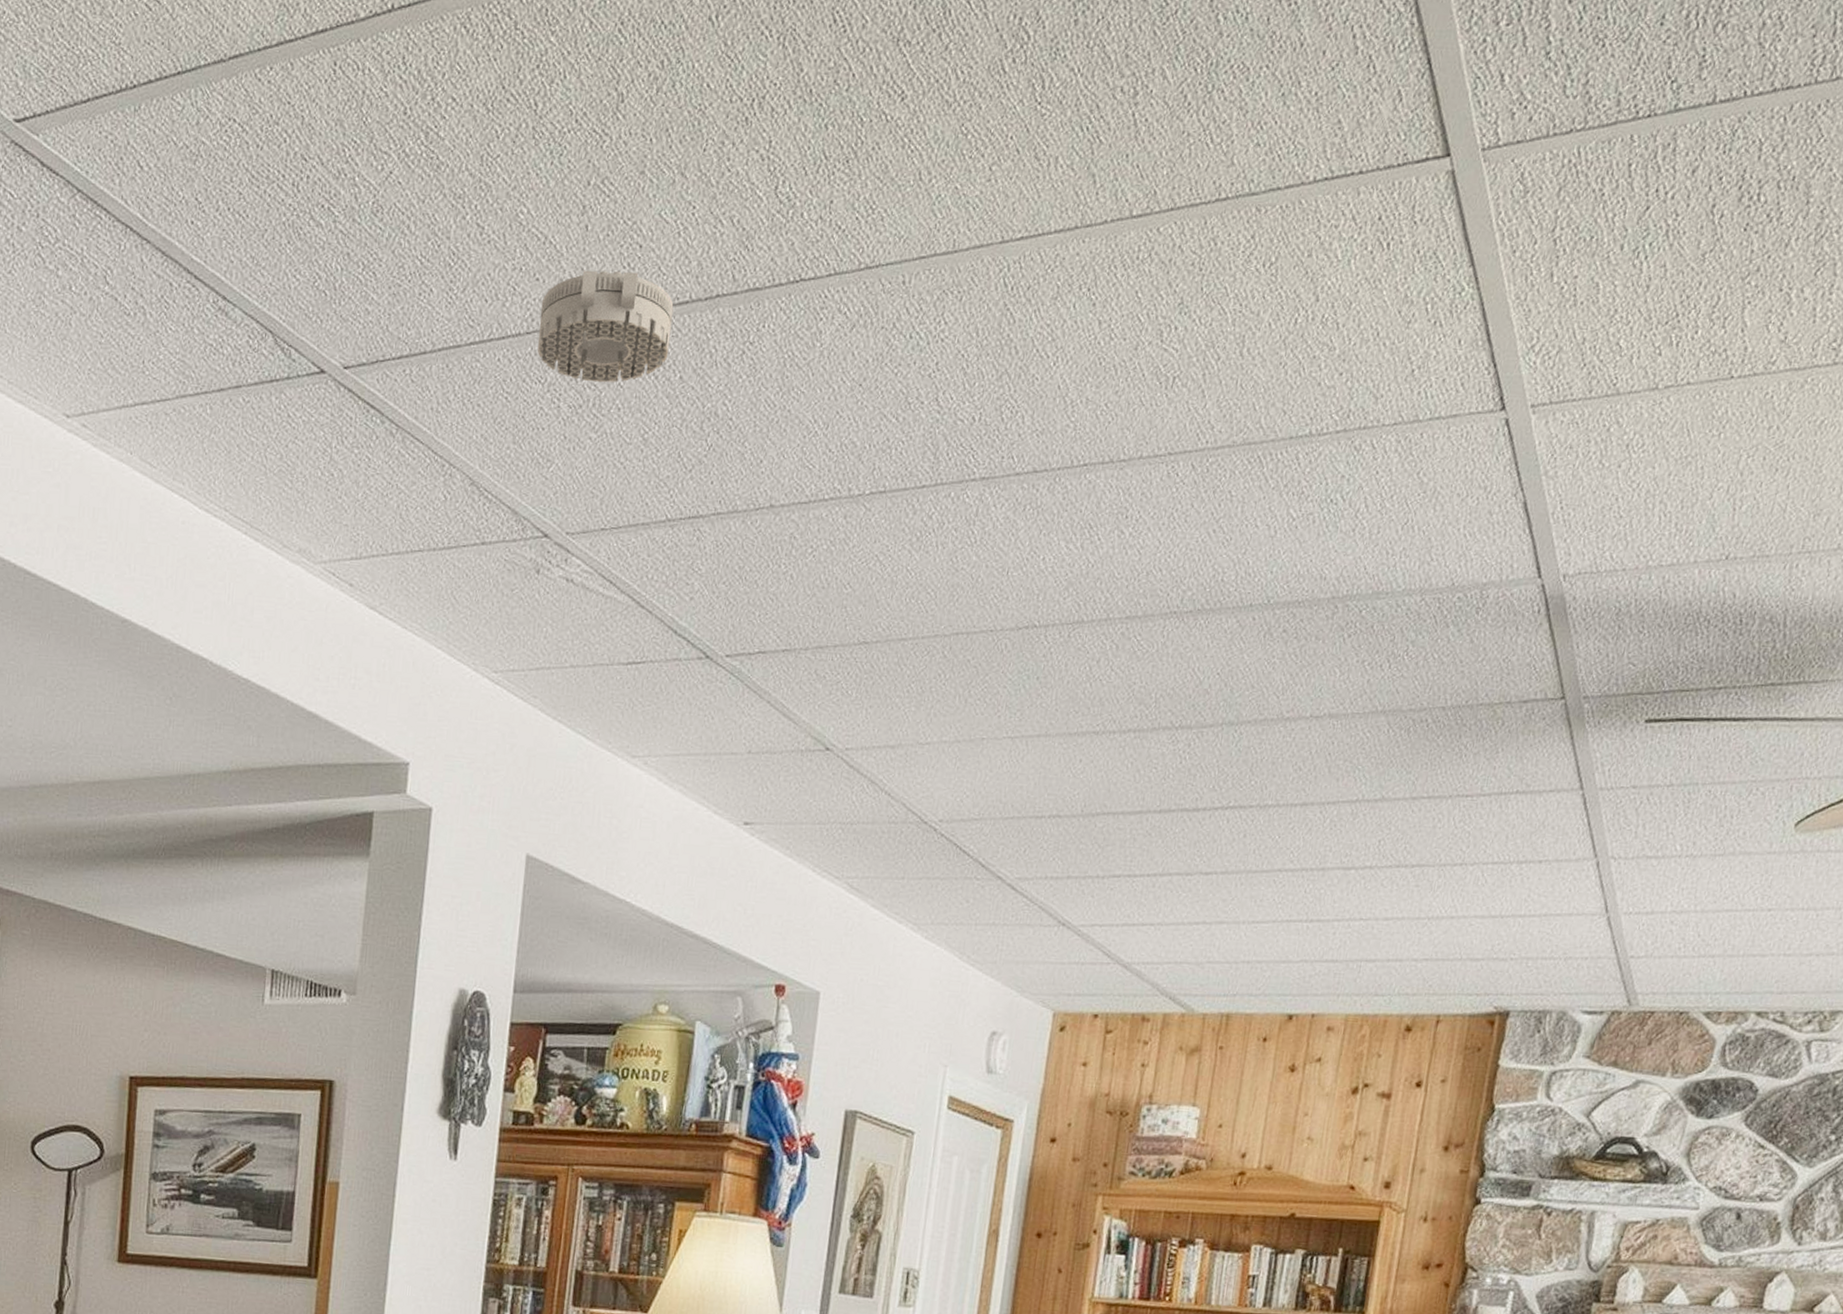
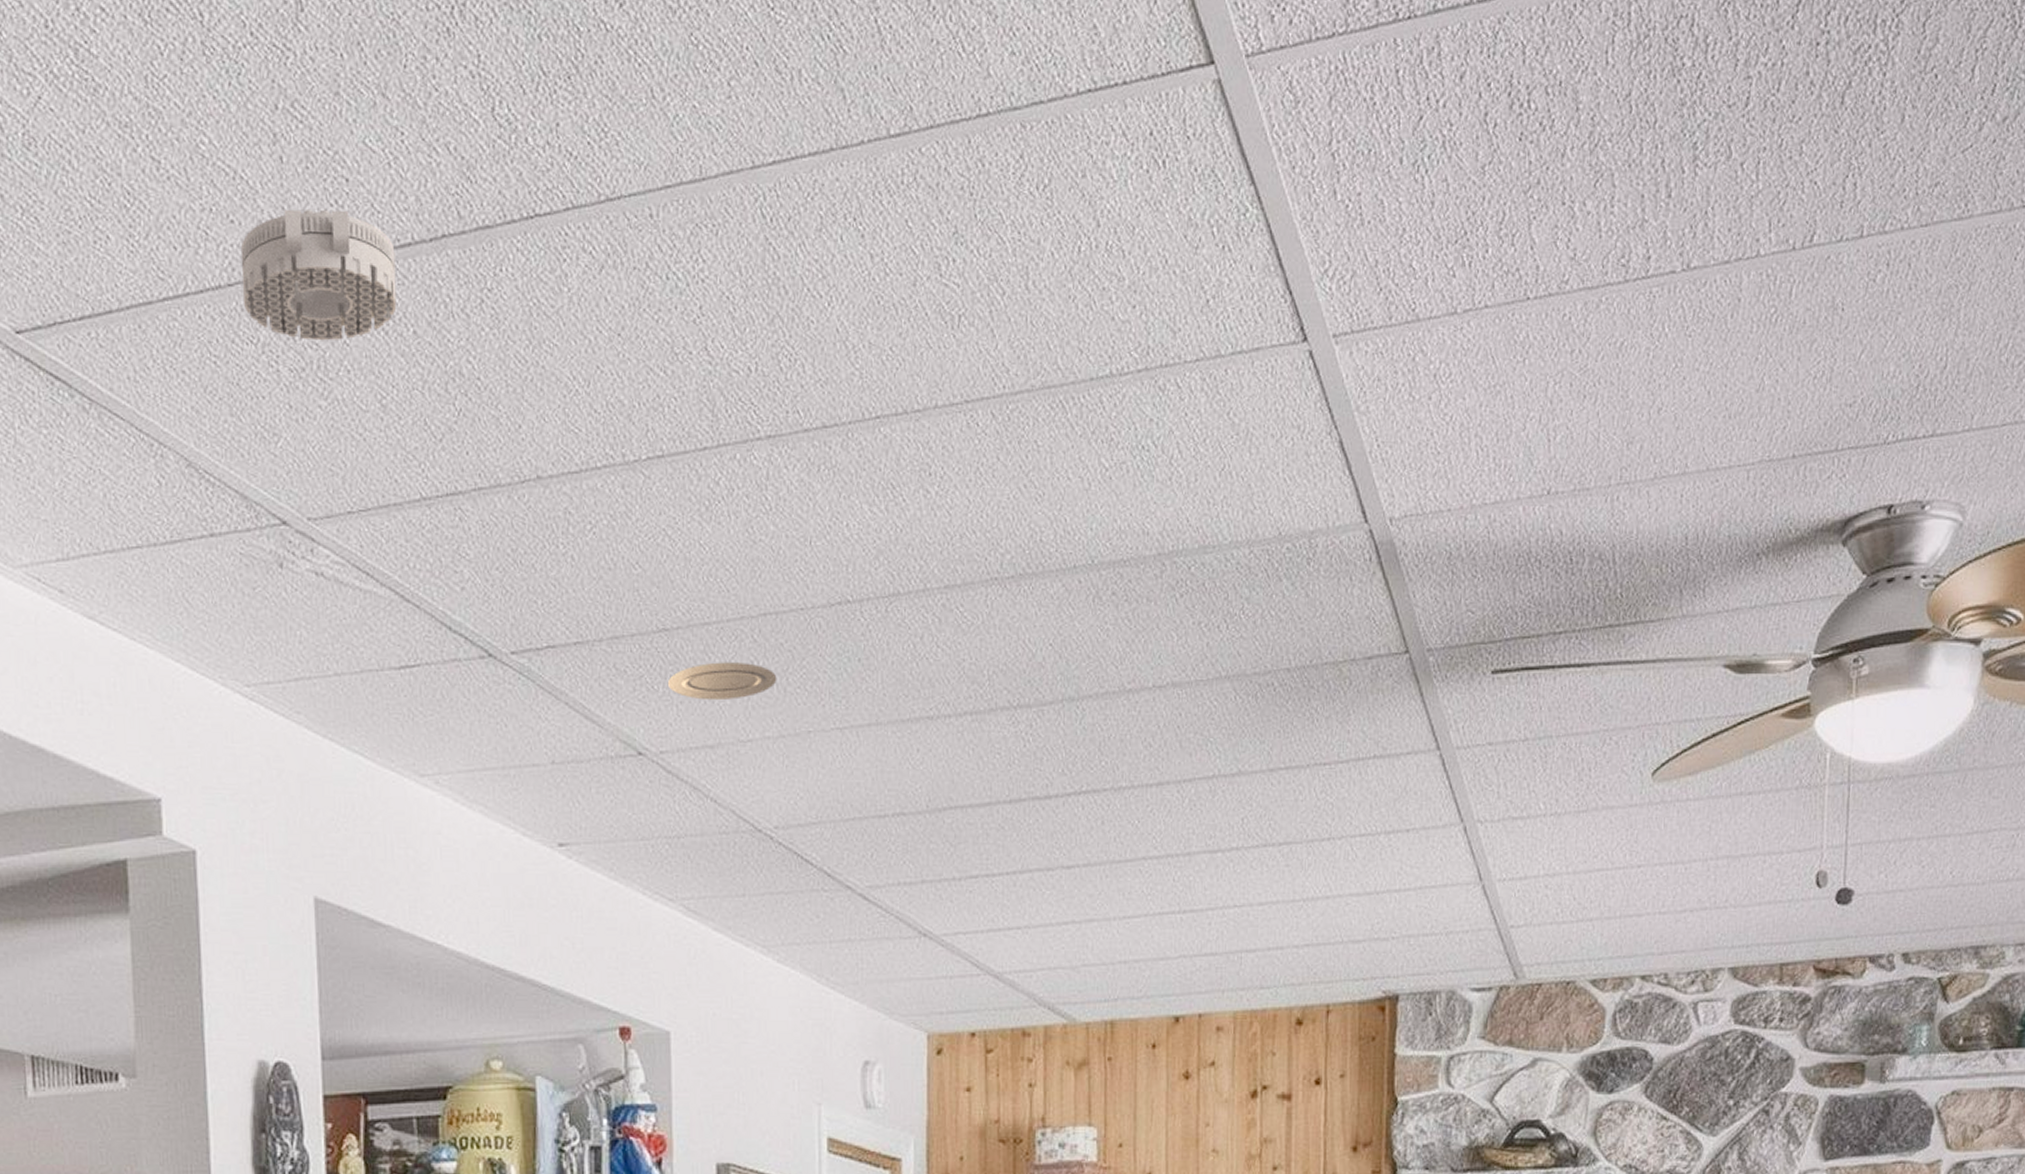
recessed light: none [860,673,961,707] -> present [667,662,777,701]

